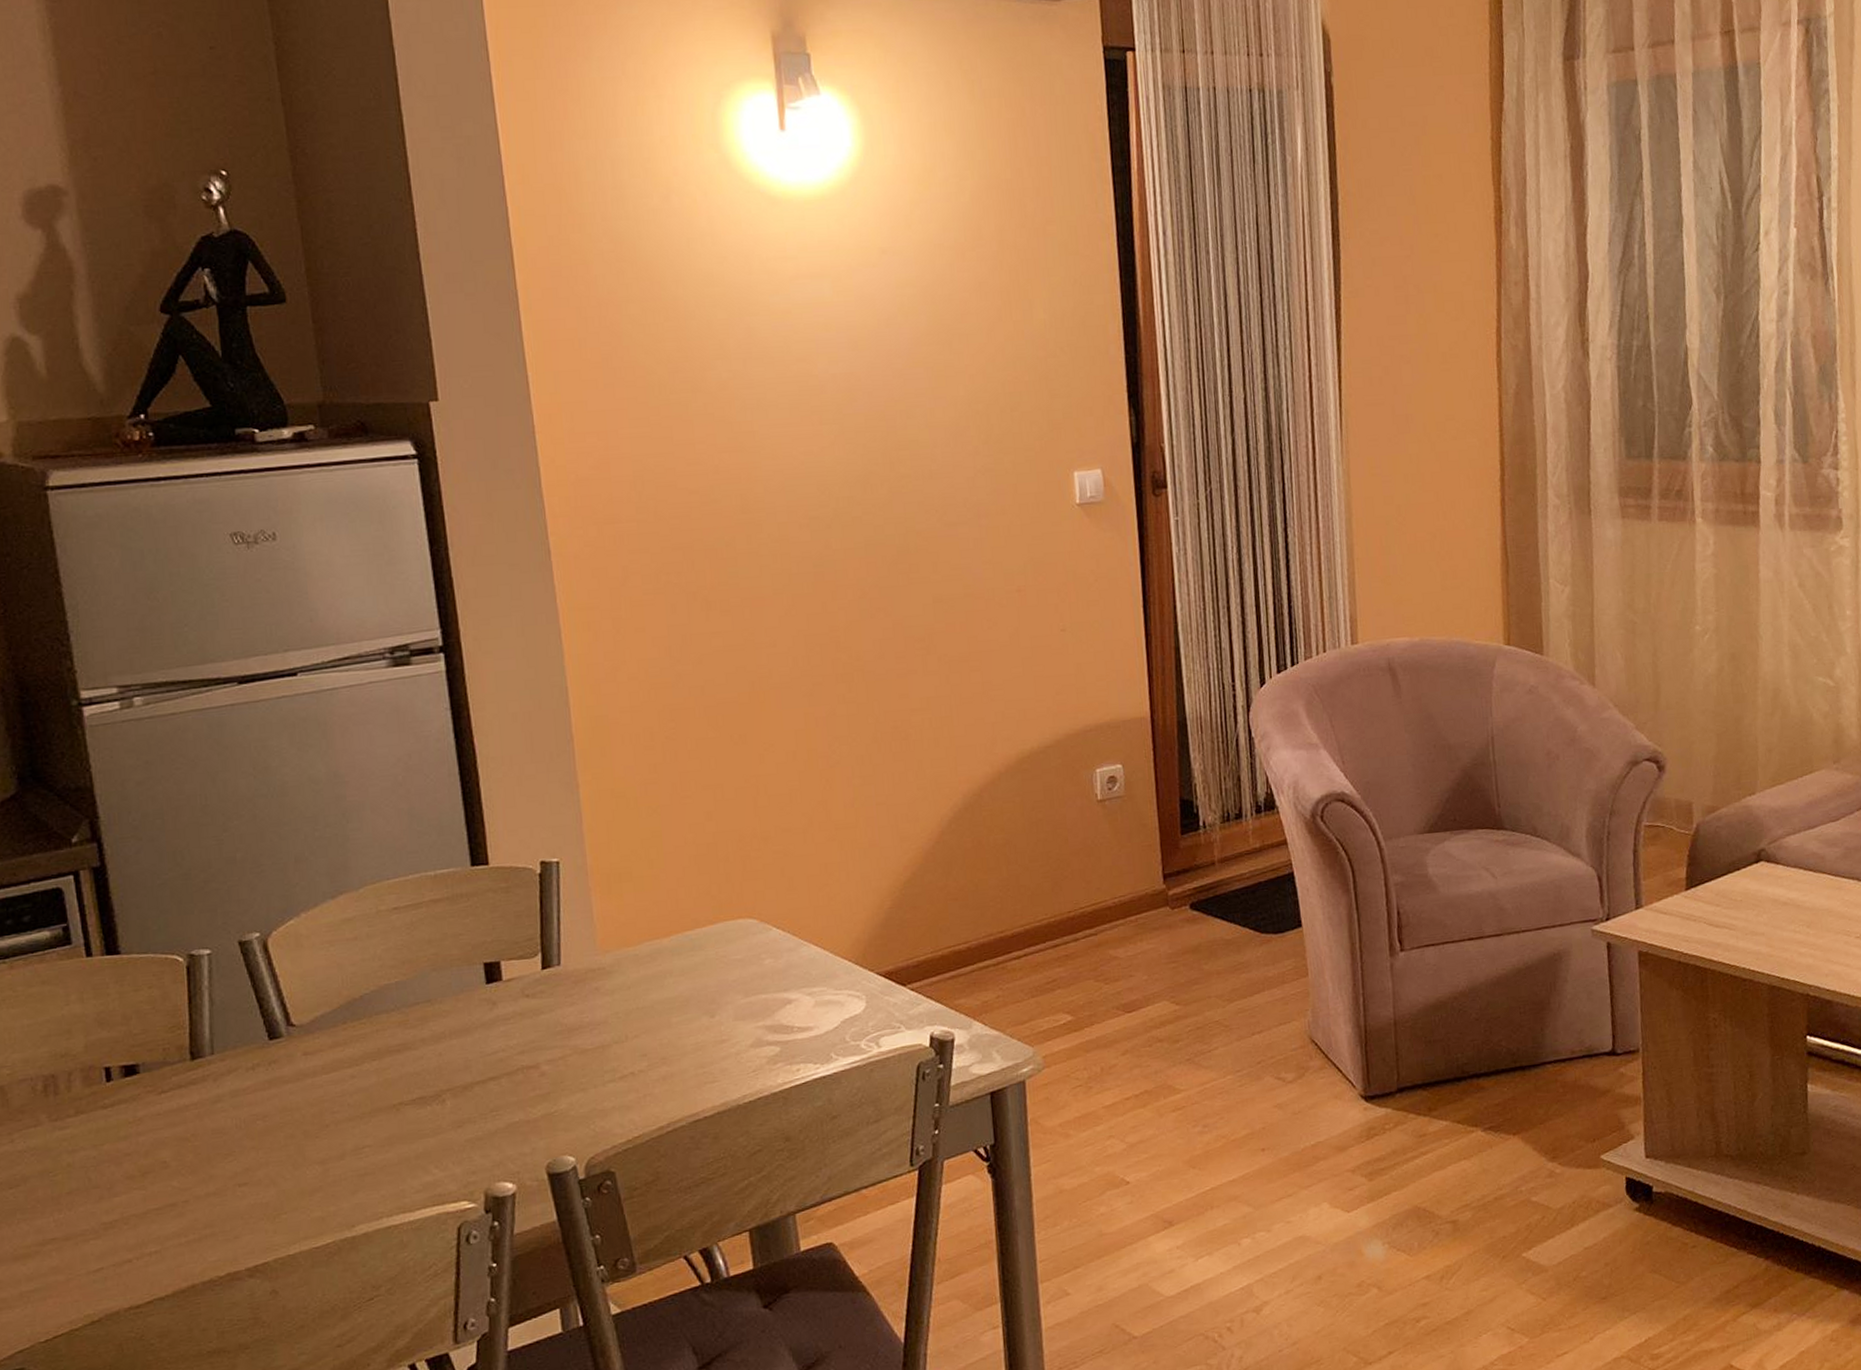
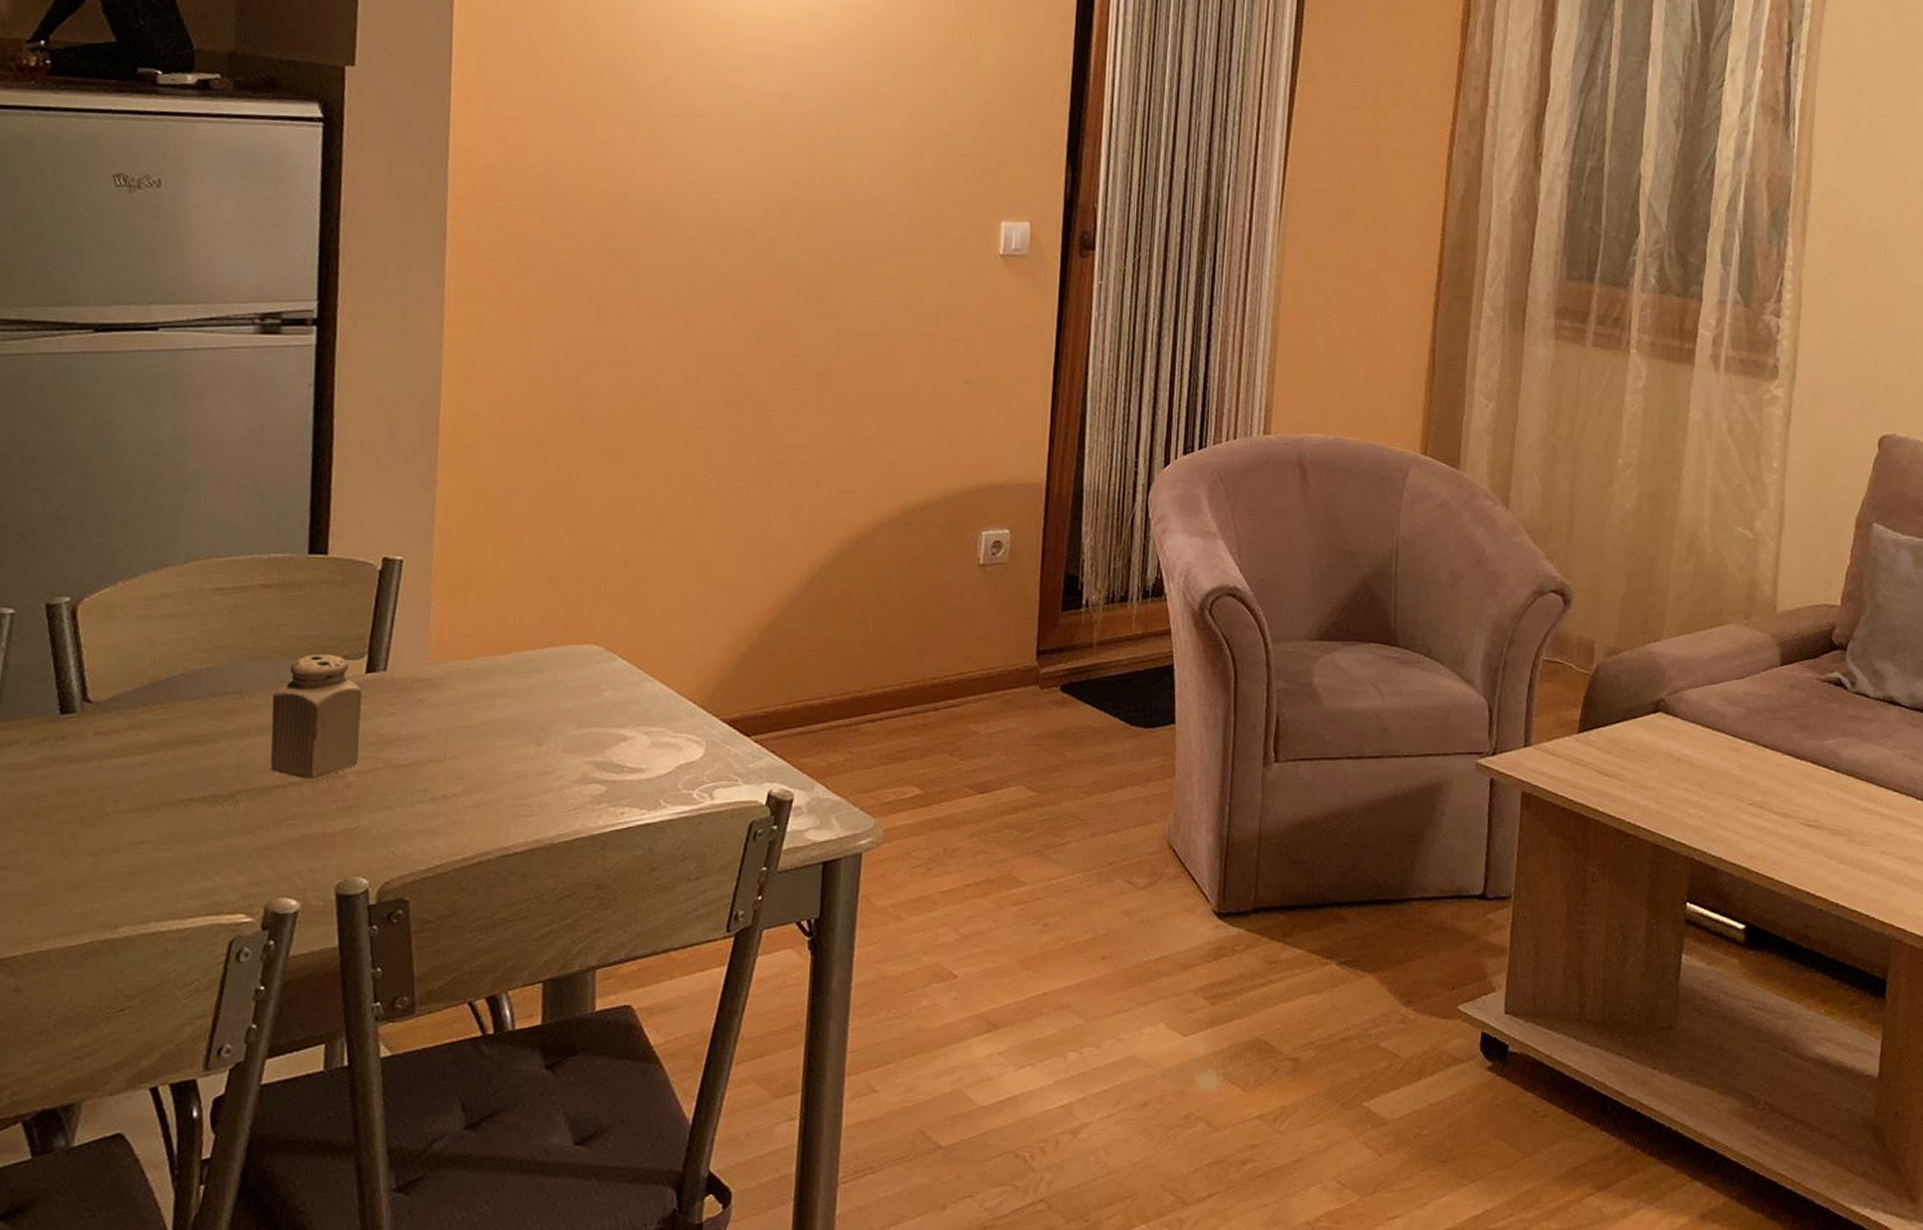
salt shaker: none [460,956,548,1073] -> present [270,654,363,780]

